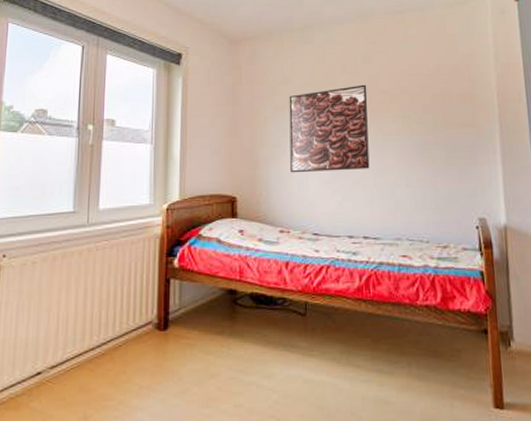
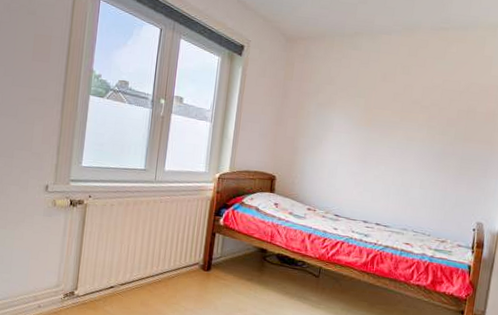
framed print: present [289,84,370,173] -> none [323,93,402,168]

